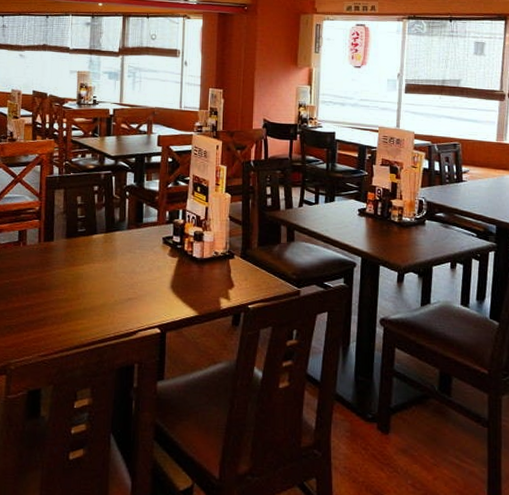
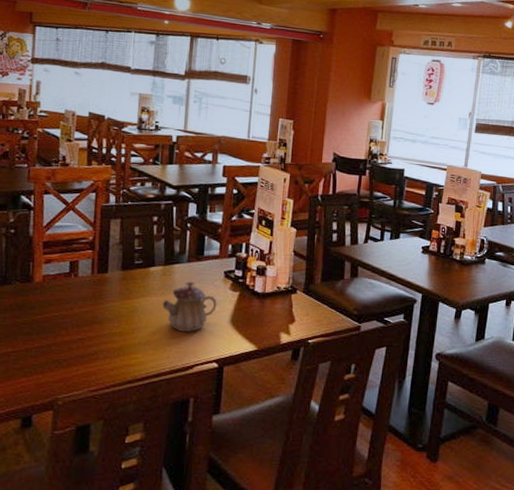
teapot: none [105,248,157,299] -> present [162,281,217,333]

